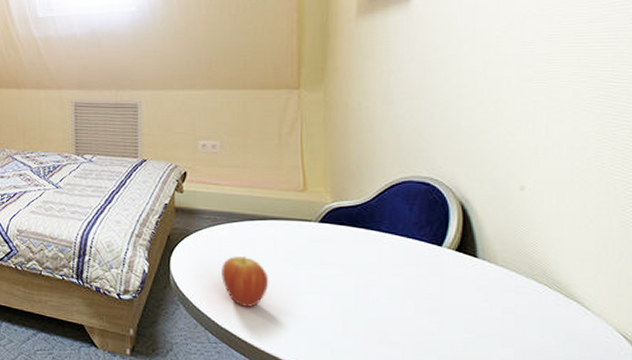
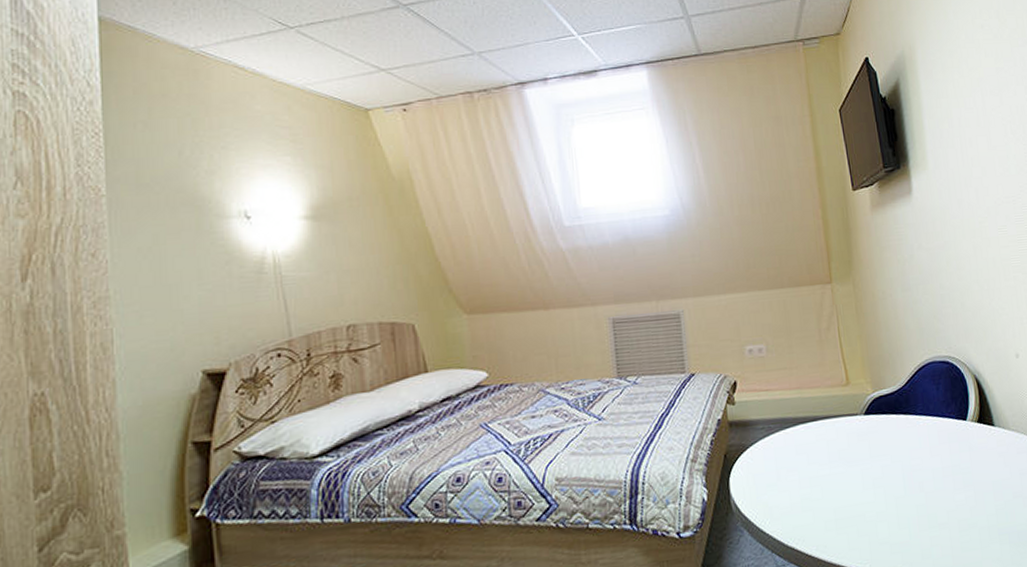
fruit: present [221,256,269,307] -> none [781,462,827,518]

